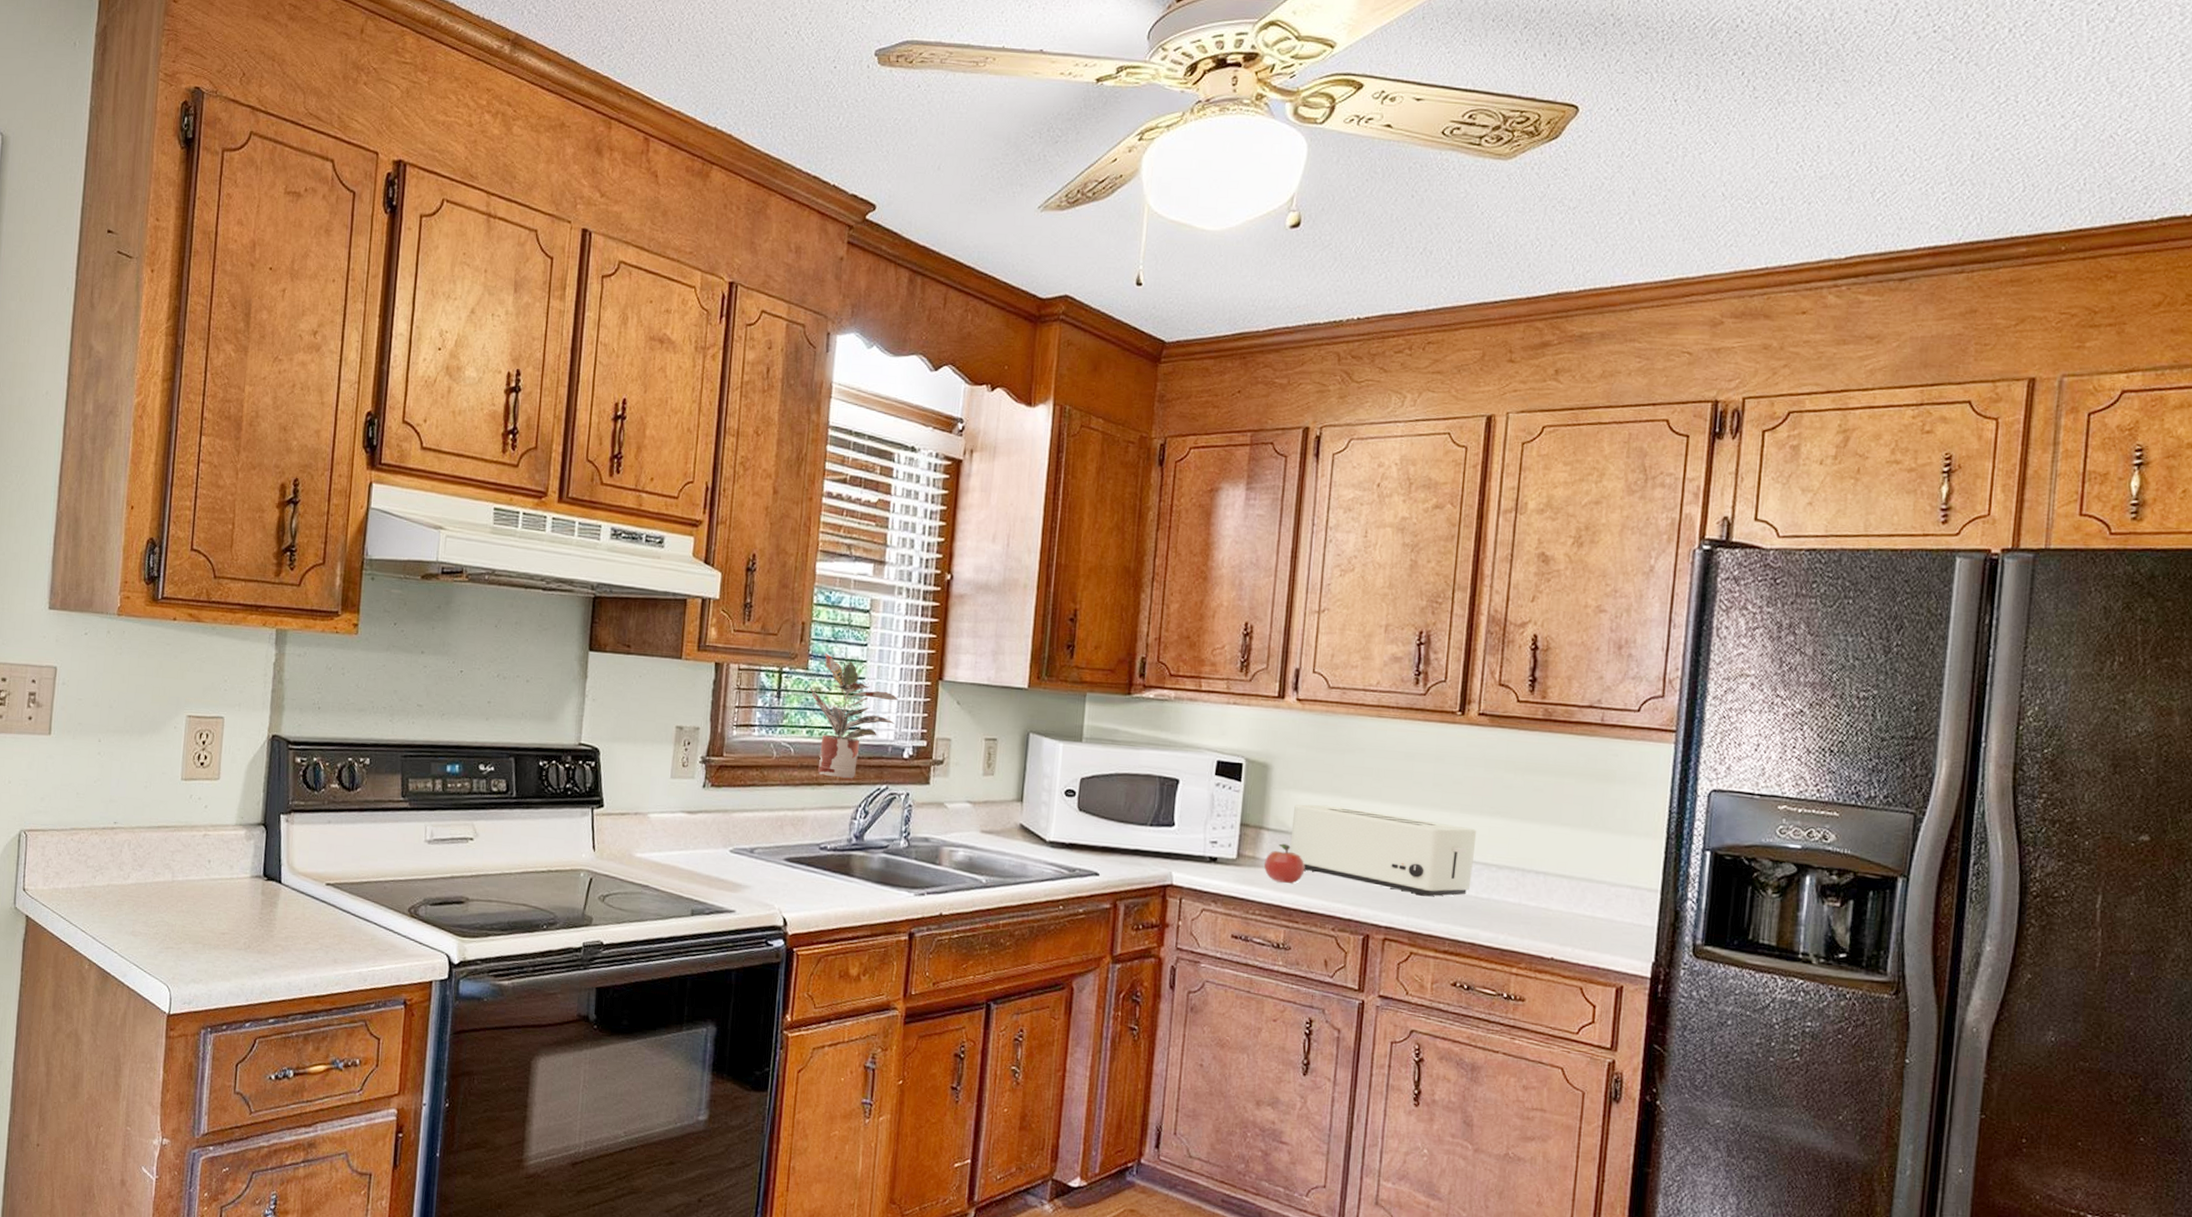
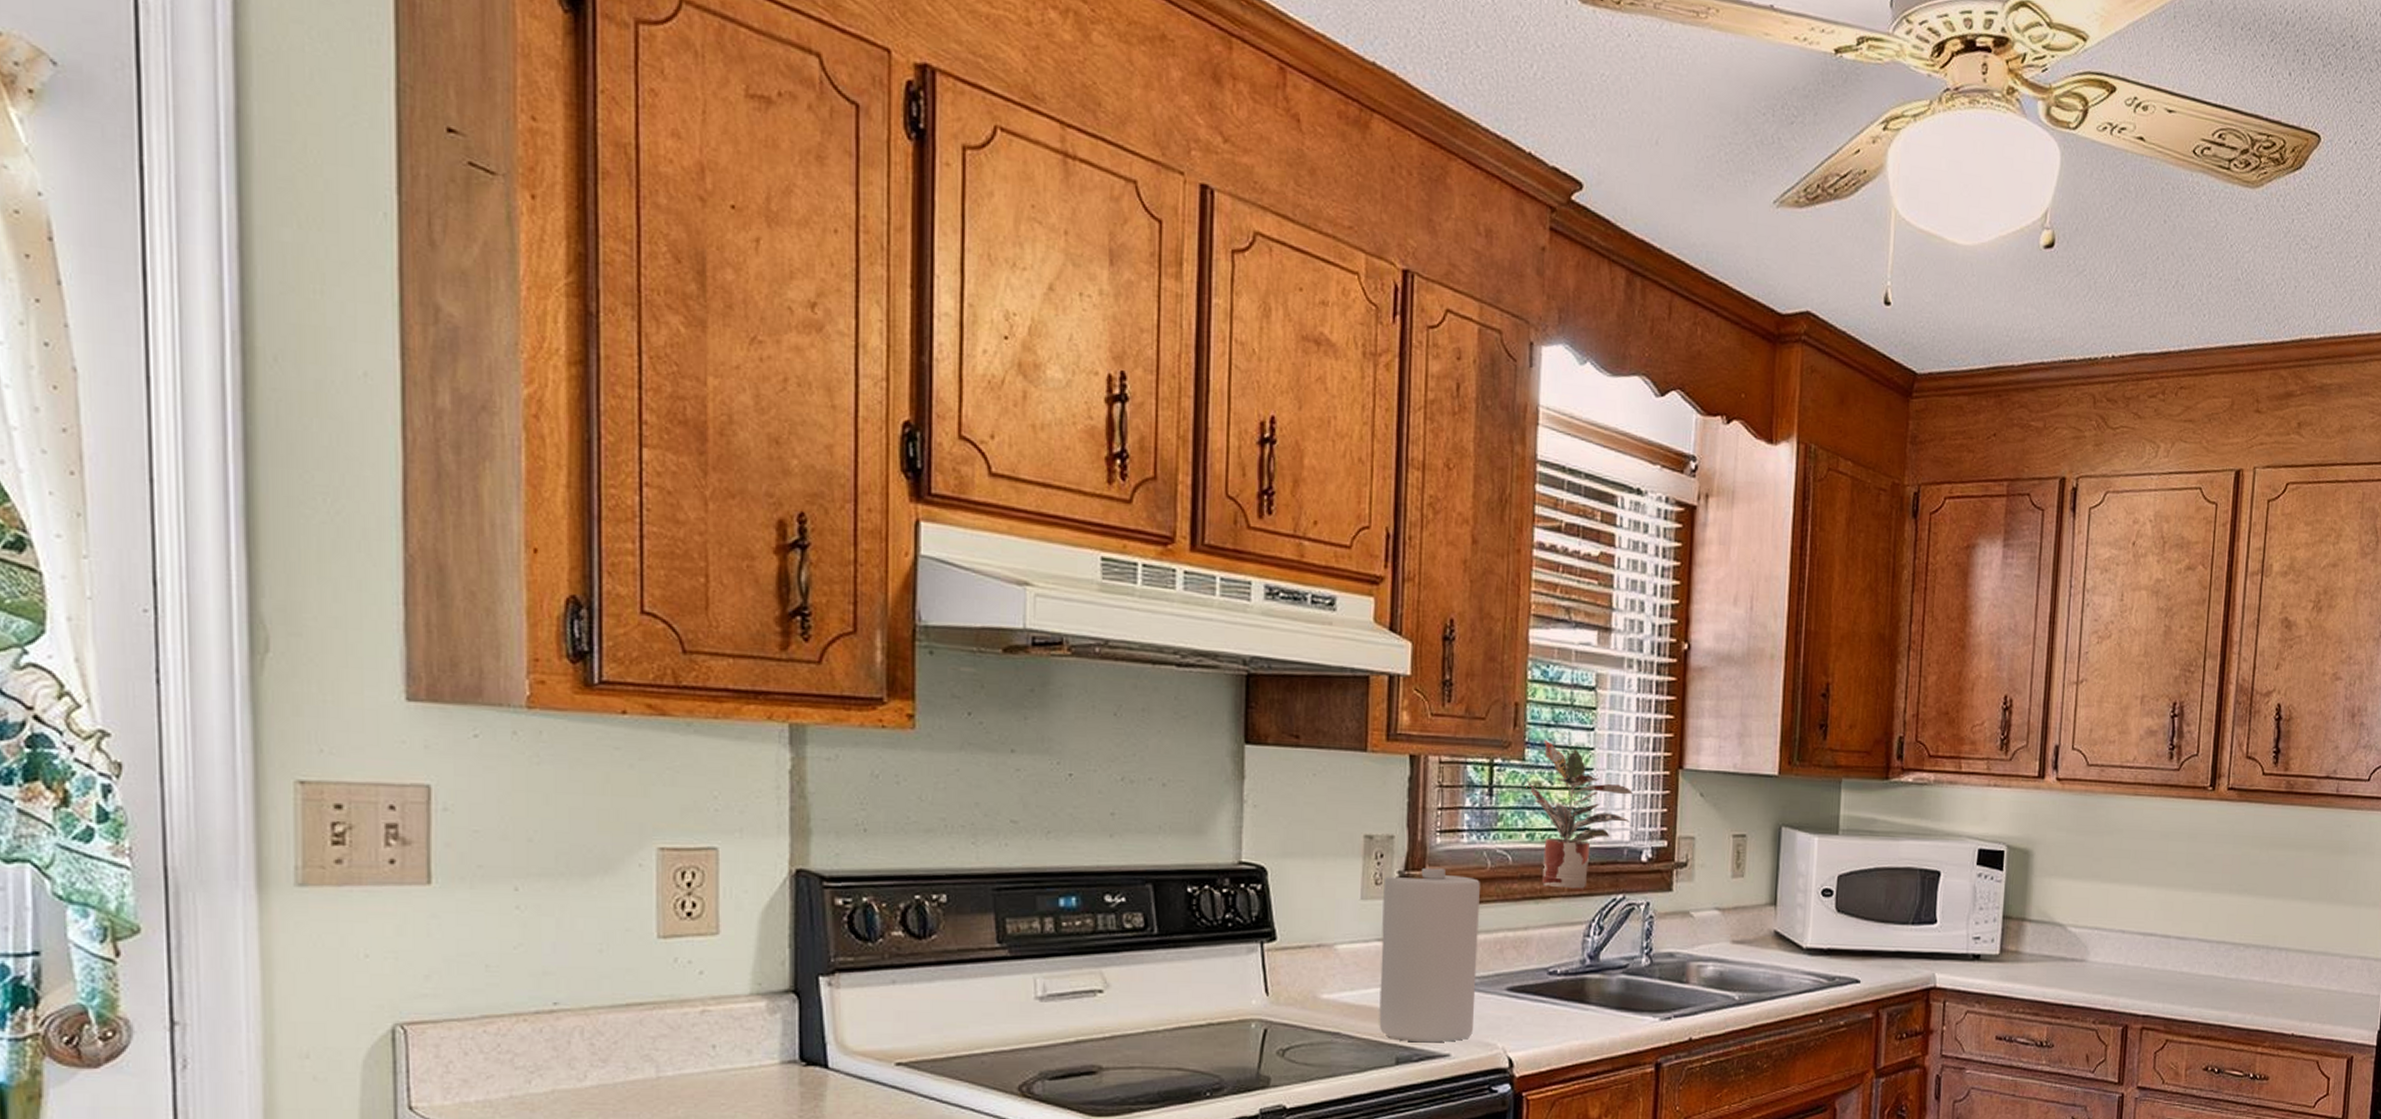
paper towel holder: none [679,754,767,900] -> present [1379,867,1480,1043]
fruit: present [1263,843,1305,884] -> none [2026,935,2067,978]
toaster: present [1289,804,1477,897] -> none [2051,891,2227,981]

